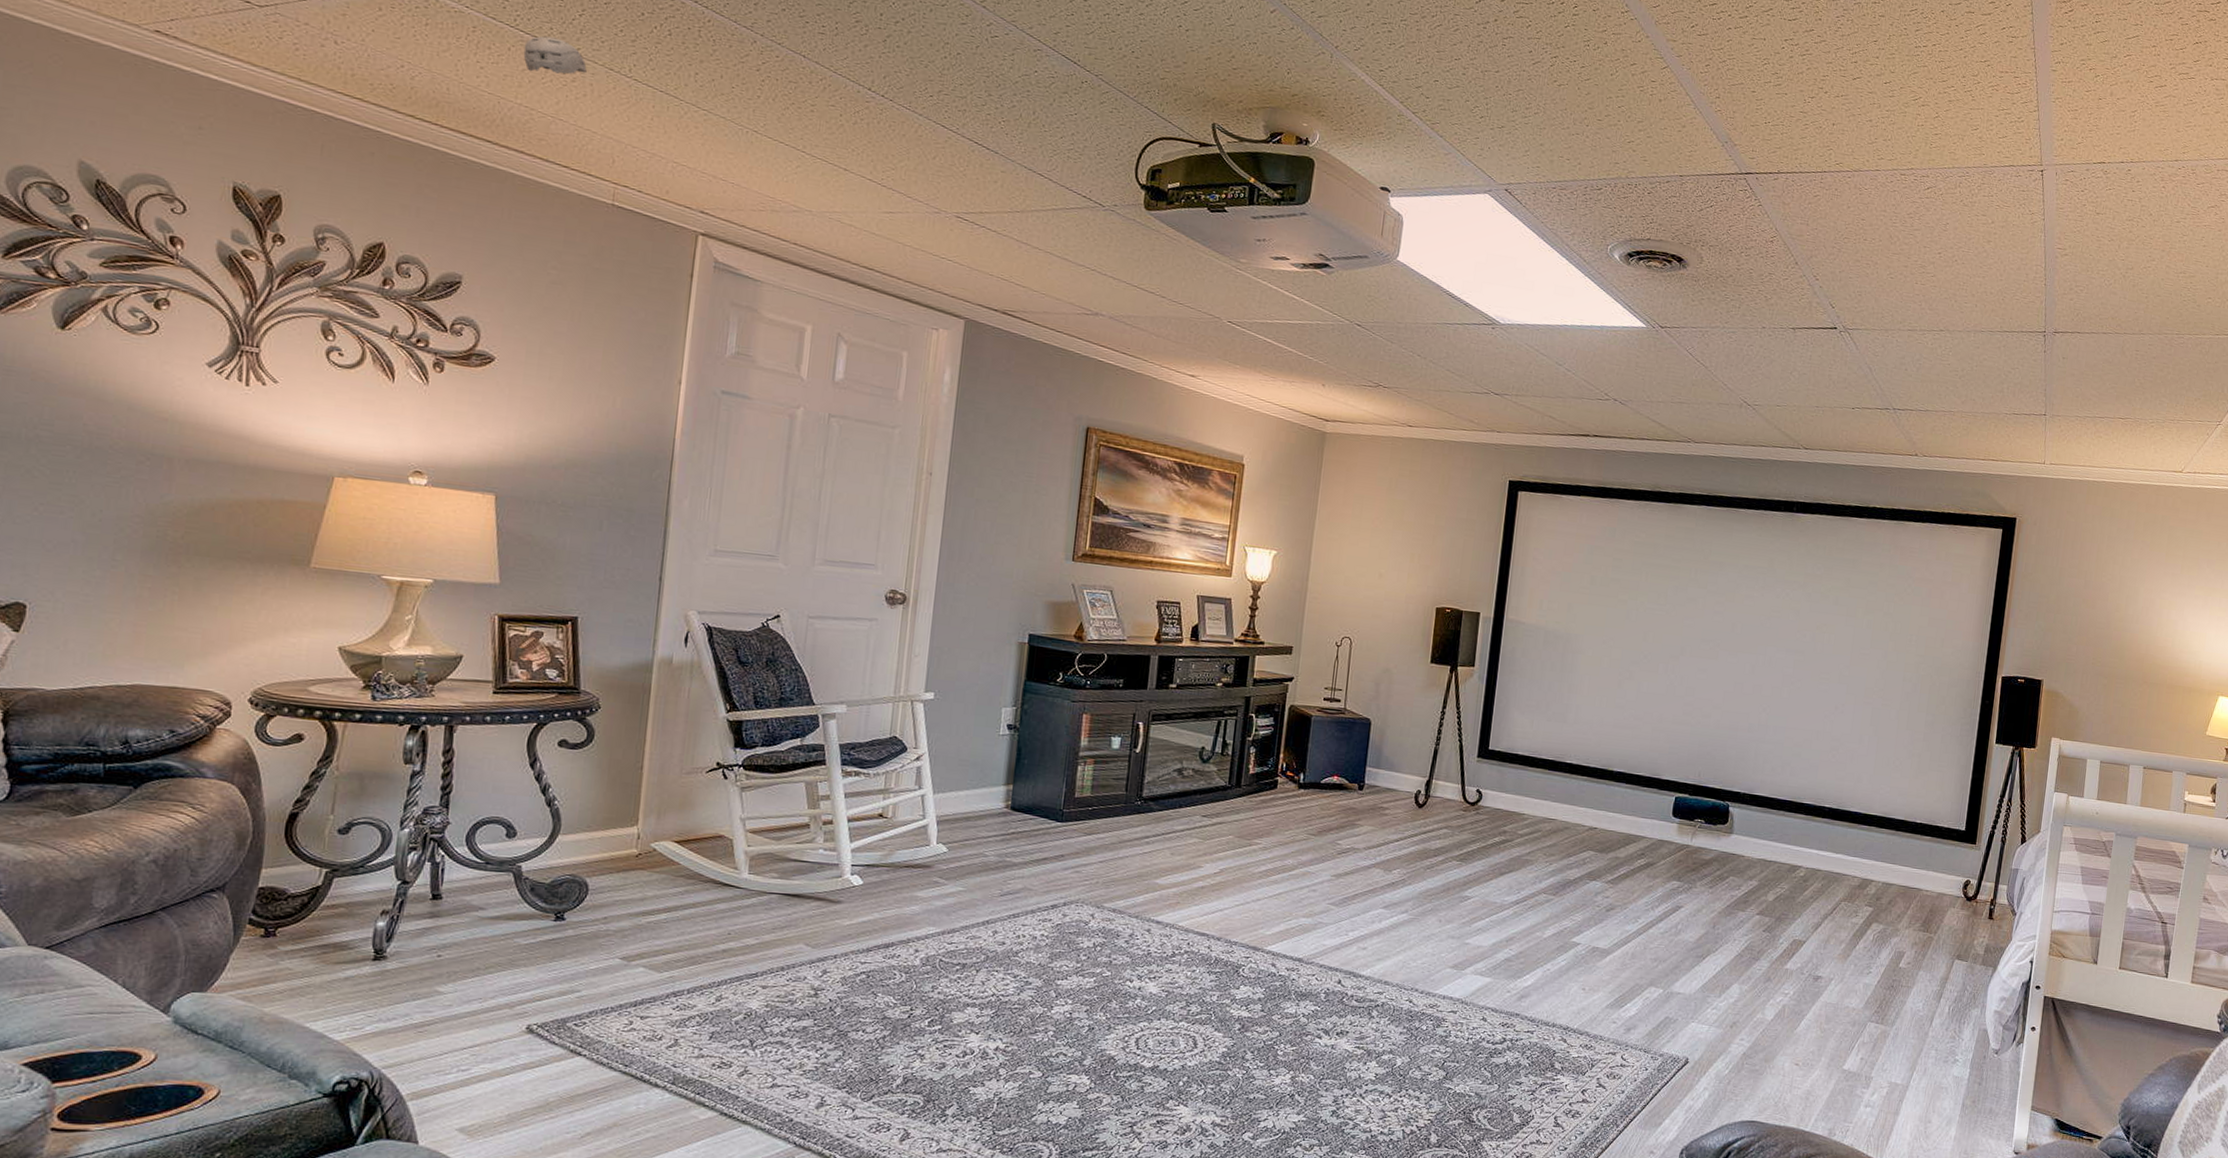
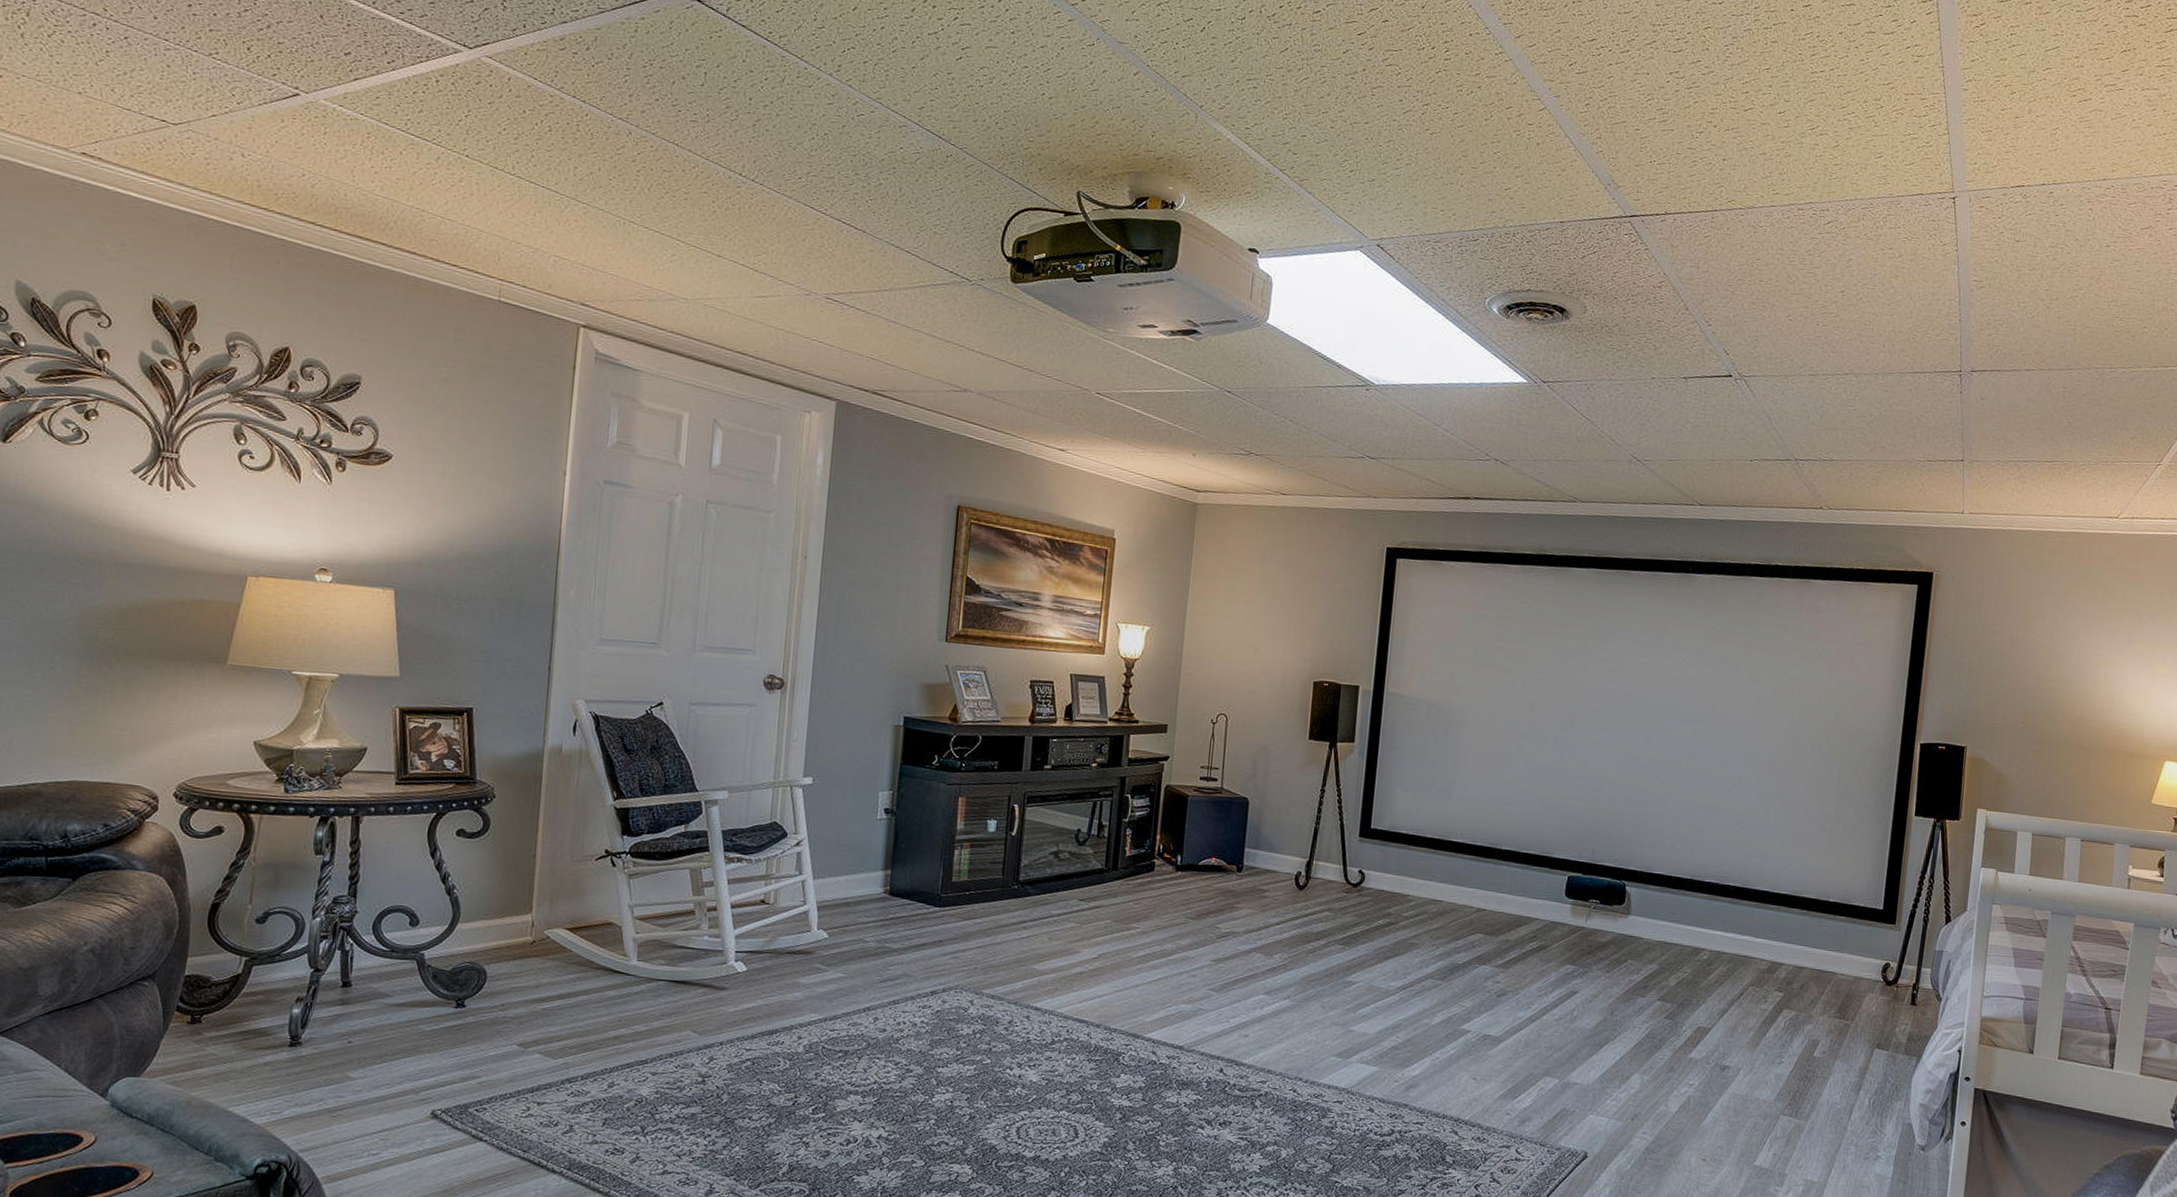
smoke detector: present [523,35,587,74] -> none [414,138,473,175]

